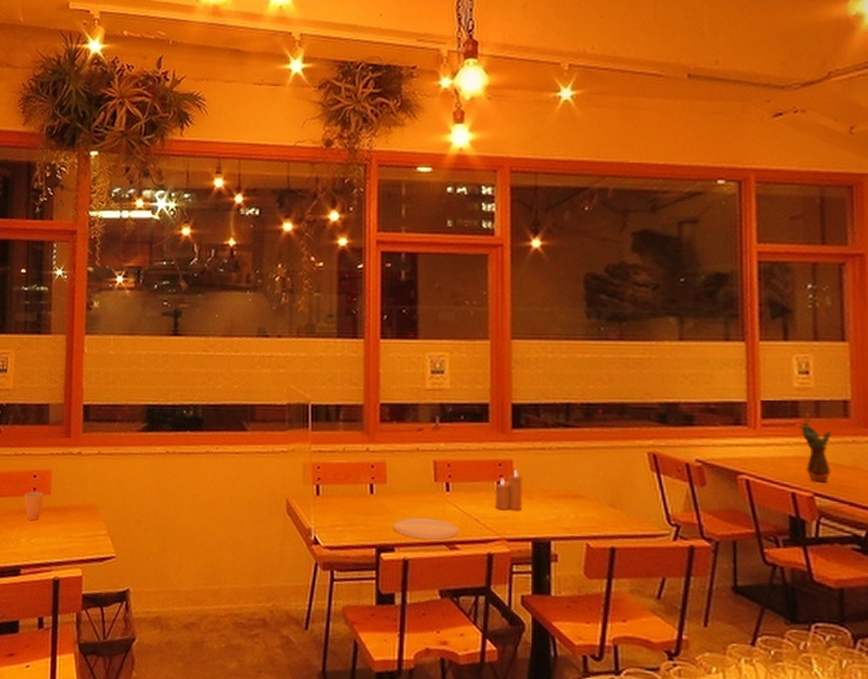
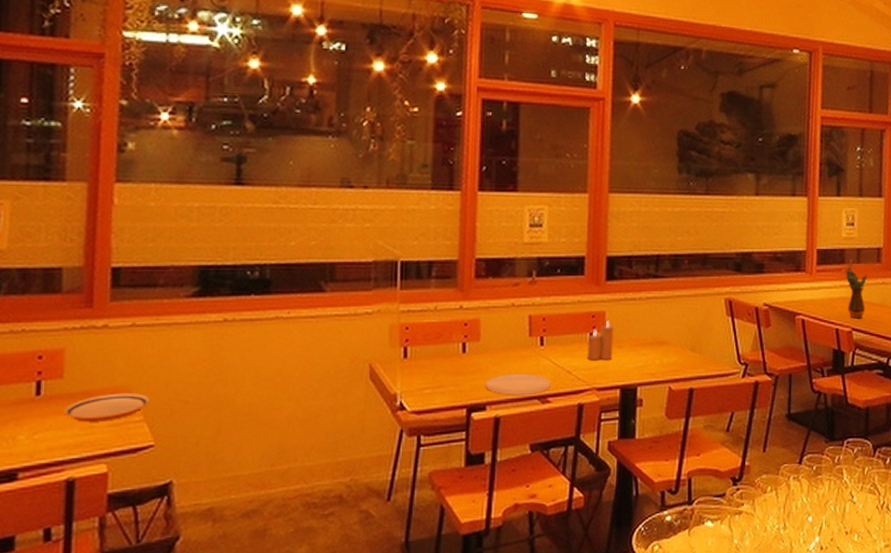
cup: present [24,492,43,520] -> none [24,376,52,412]
plate: none [51,509,112,533] -> present [64,392,150,422]

